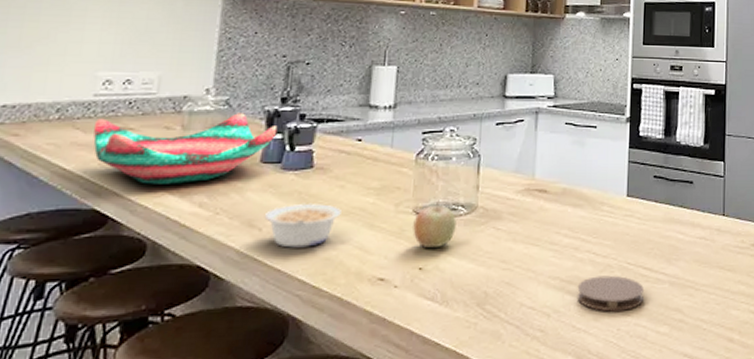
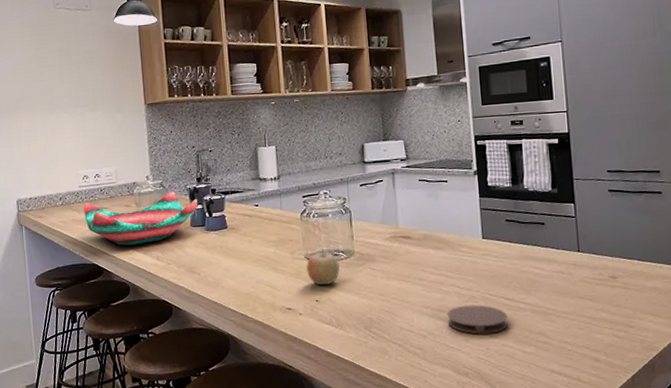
legume: present [265,203,341,248] -> none [201,254,252,287]

